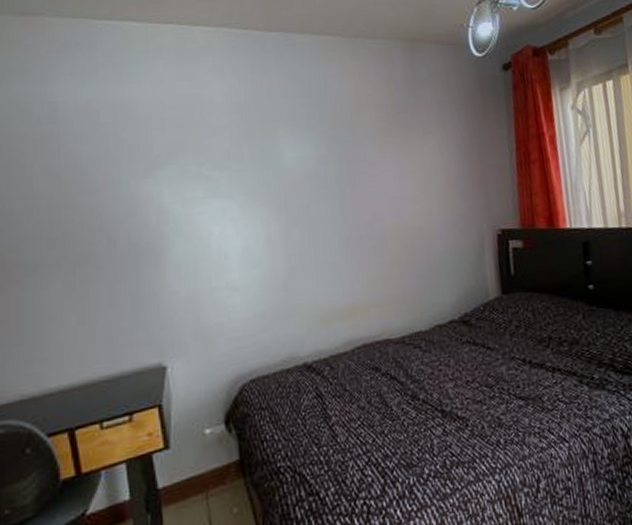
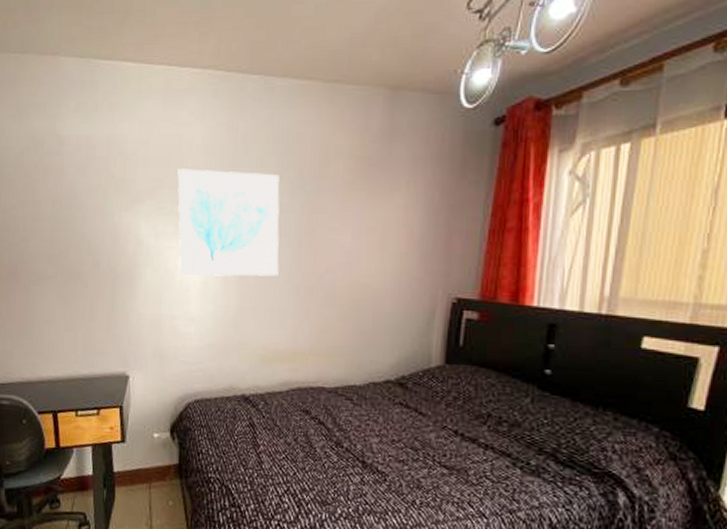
wall art: none [200,127,326,243] -> present [177,169,280,277]

